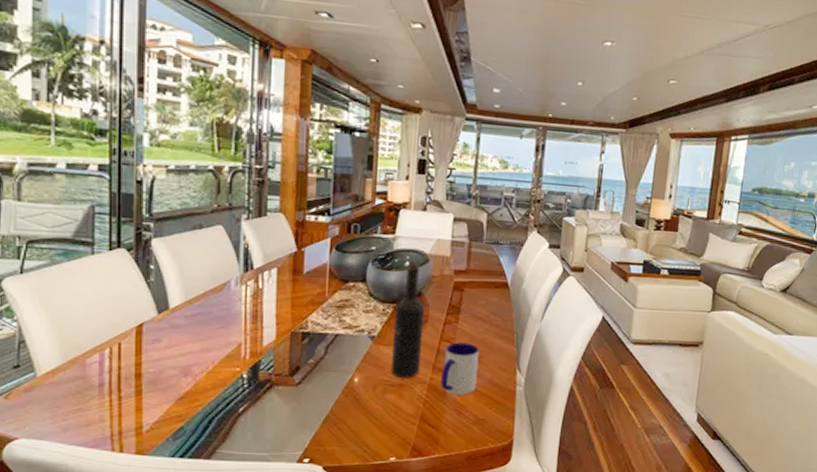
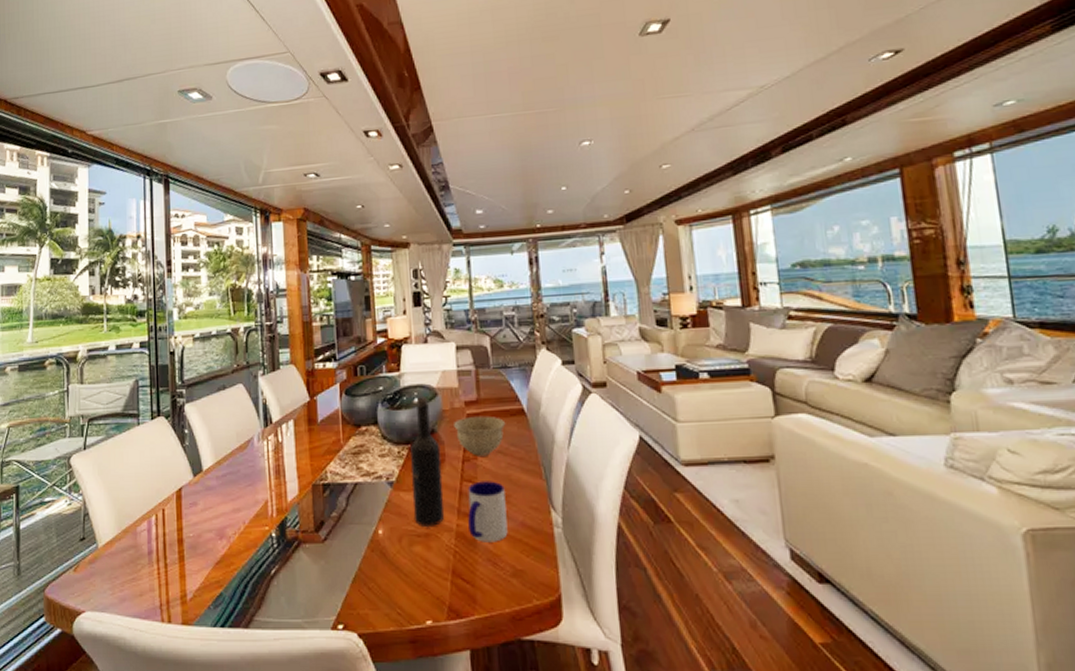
bowl: none [439,284,490,321] -> present [452,415,506,456]

